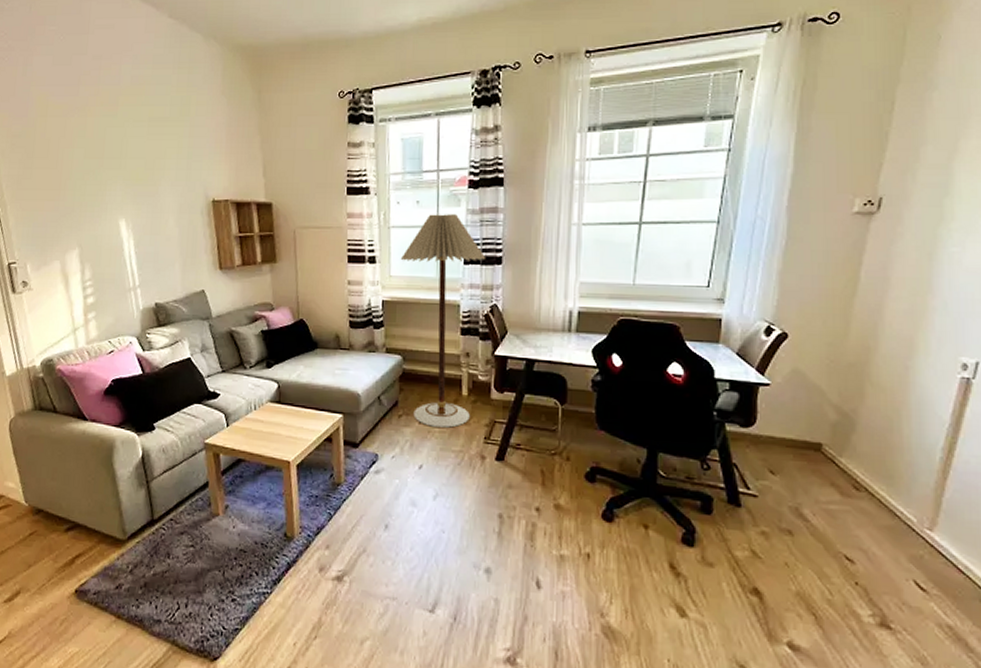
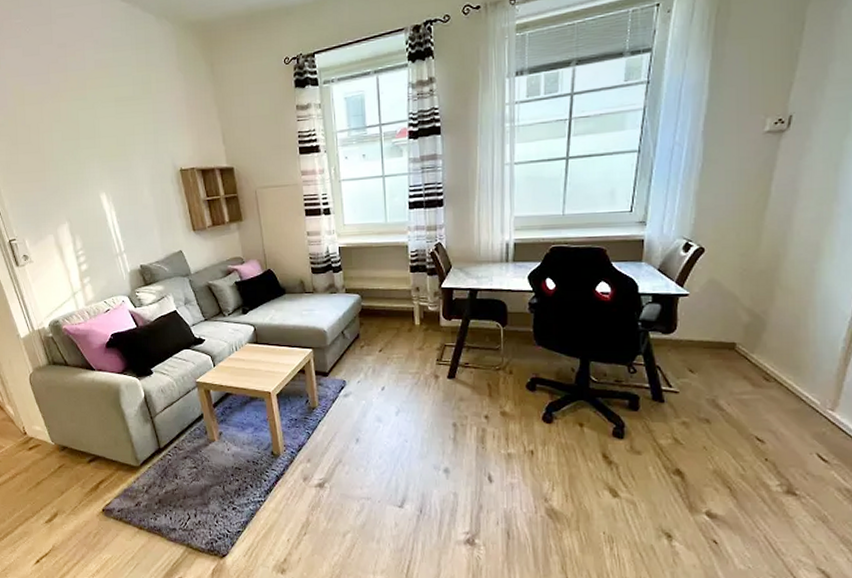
floor lamp: present [400,214,486,428] -> none [352,164,429,354]

